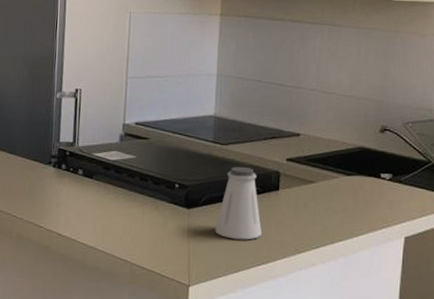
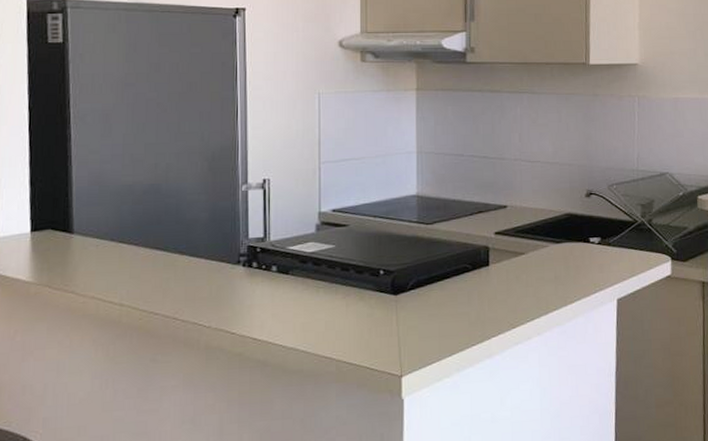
saltshaker: present [215,166,262,240] -> none [425,244,474,322]

